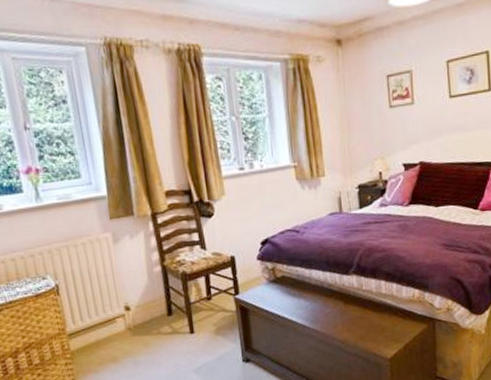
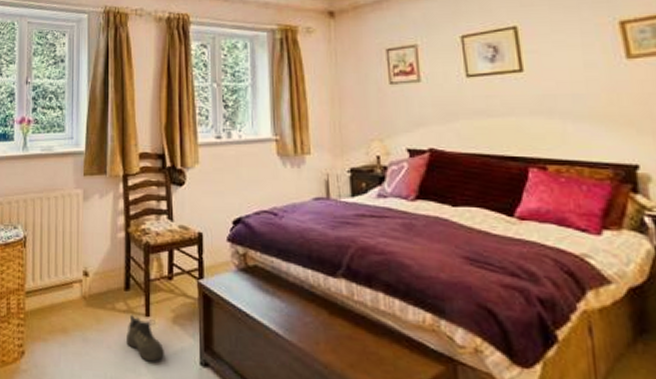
shoe: none [174,334,212,369] -> present [126,314,165,362]

